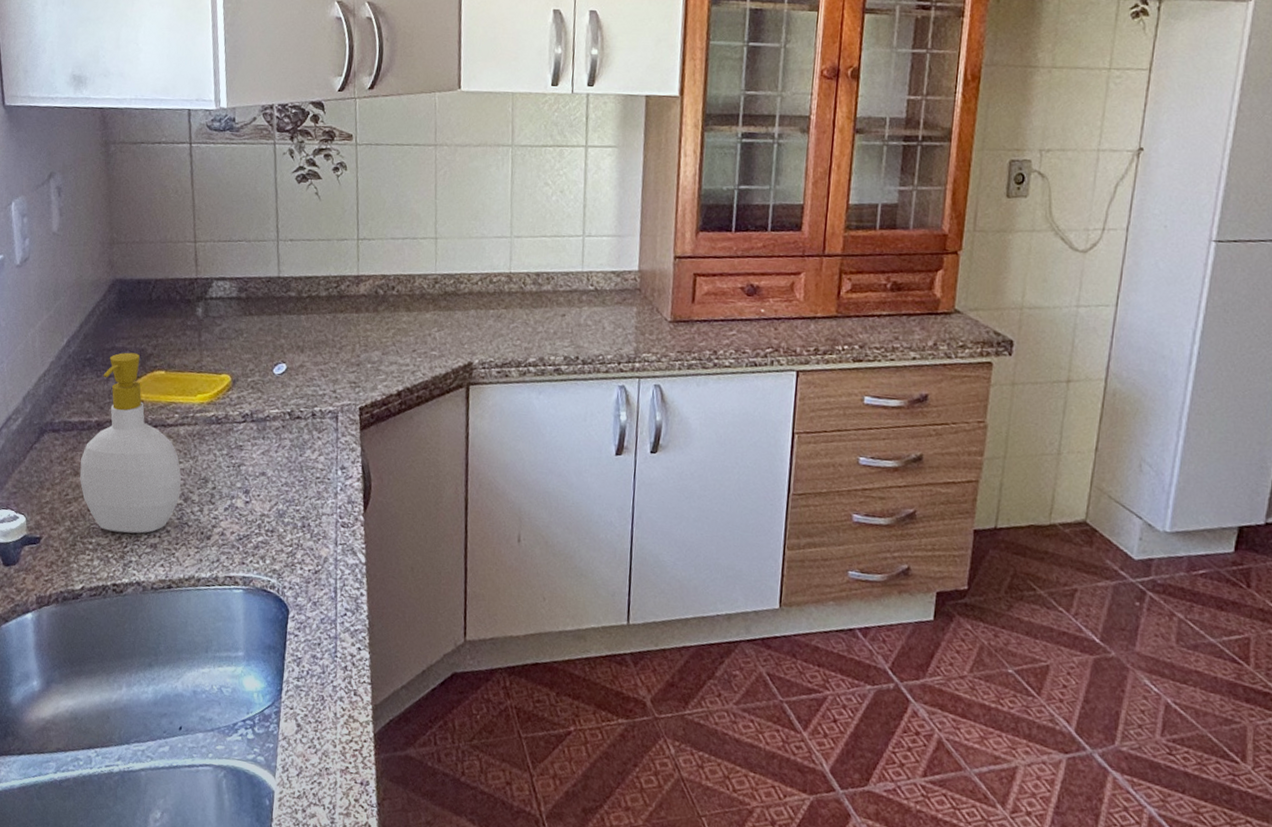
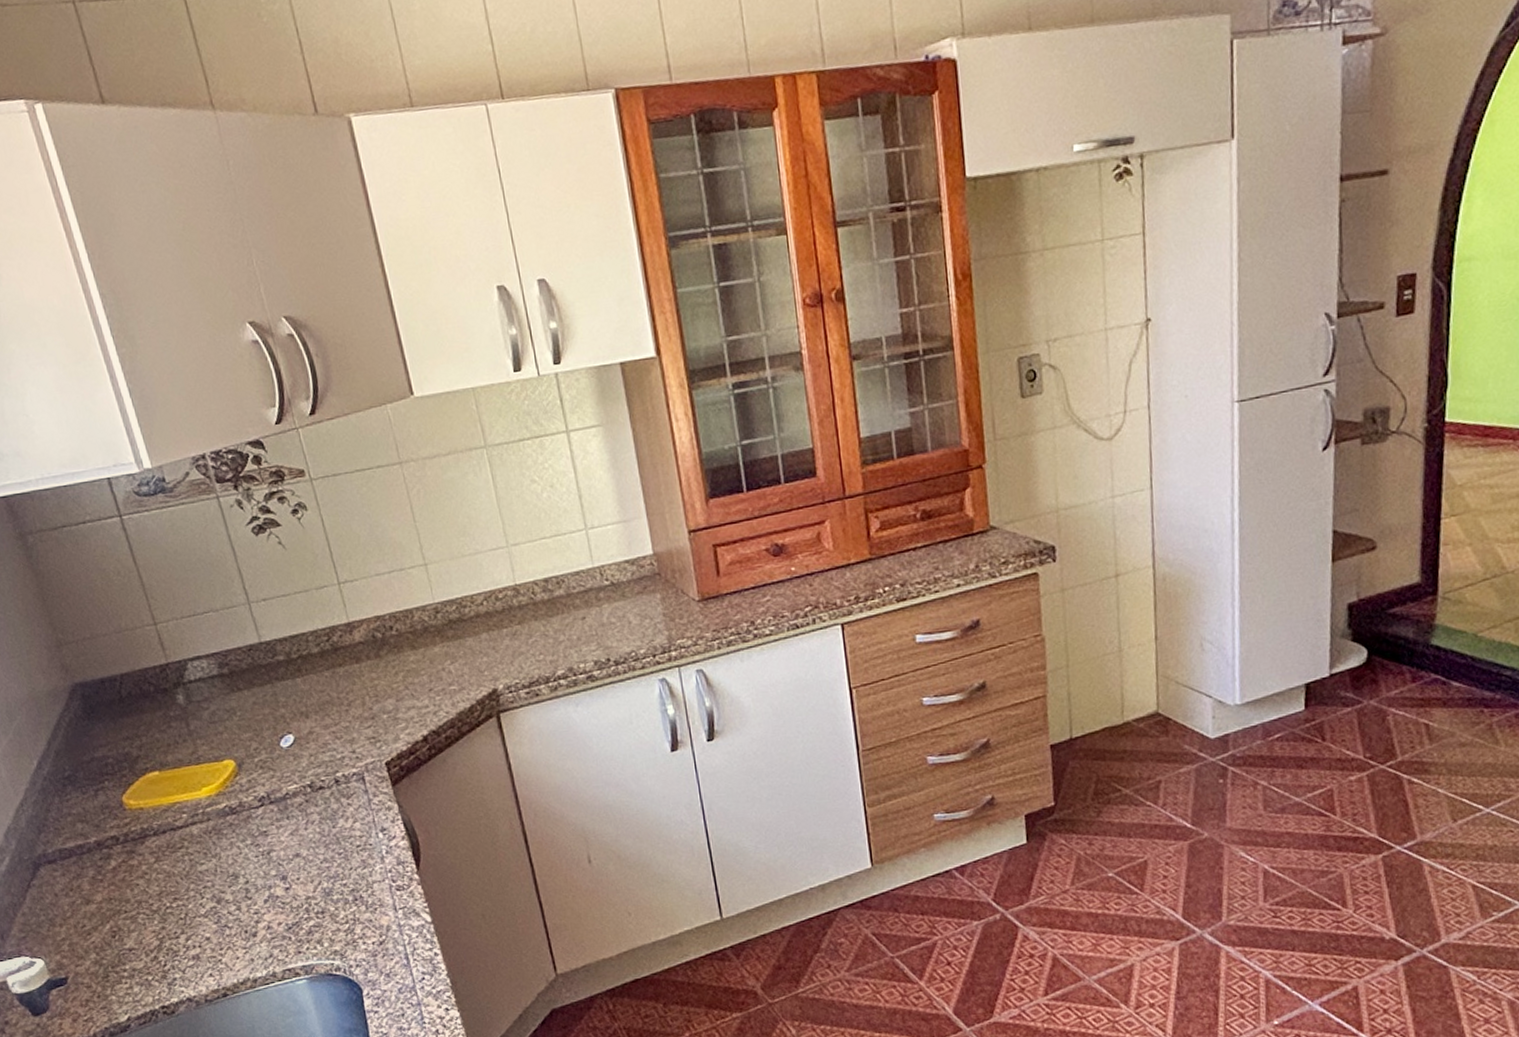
soap bottle: present [79,352,182,534] -> none [88,759,212,953]

